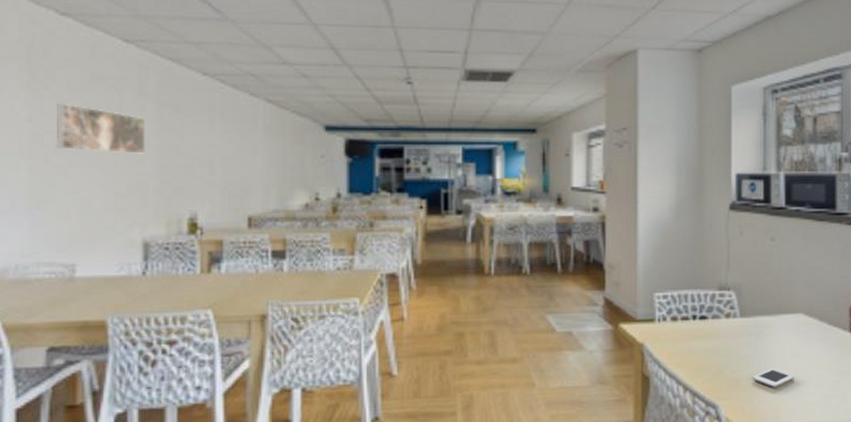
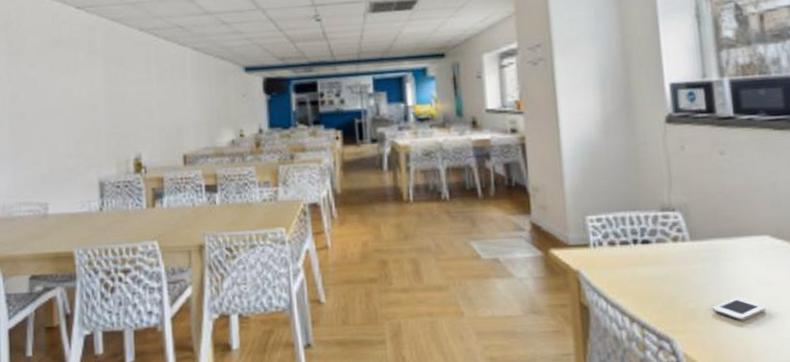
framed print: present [56,104,146,154] -> none [28,65,98,105]

